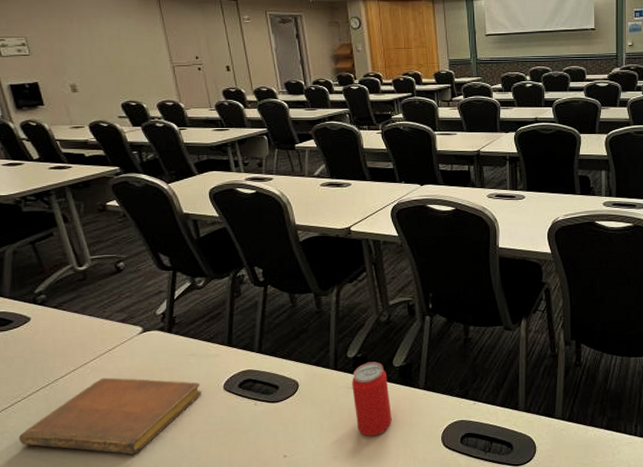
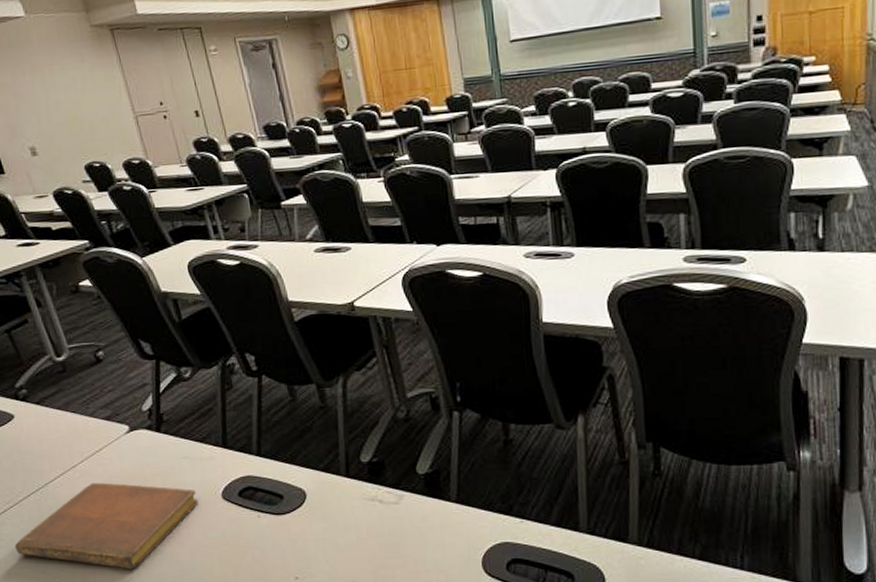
beverage can: present [352,362,392,436] -> none [368,468,420,558]

